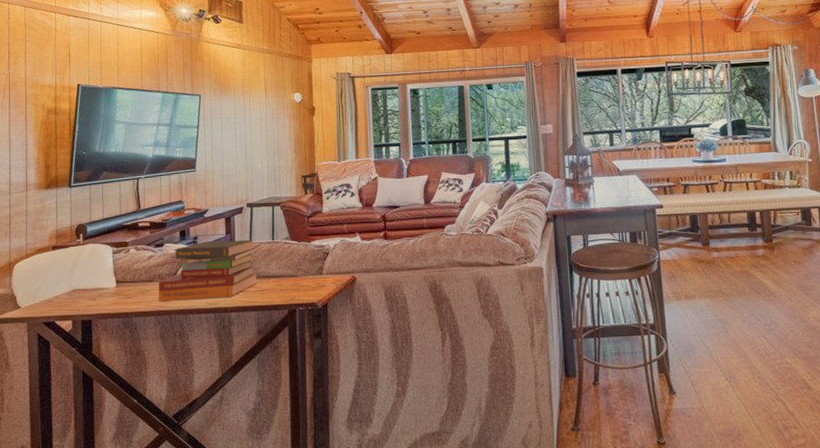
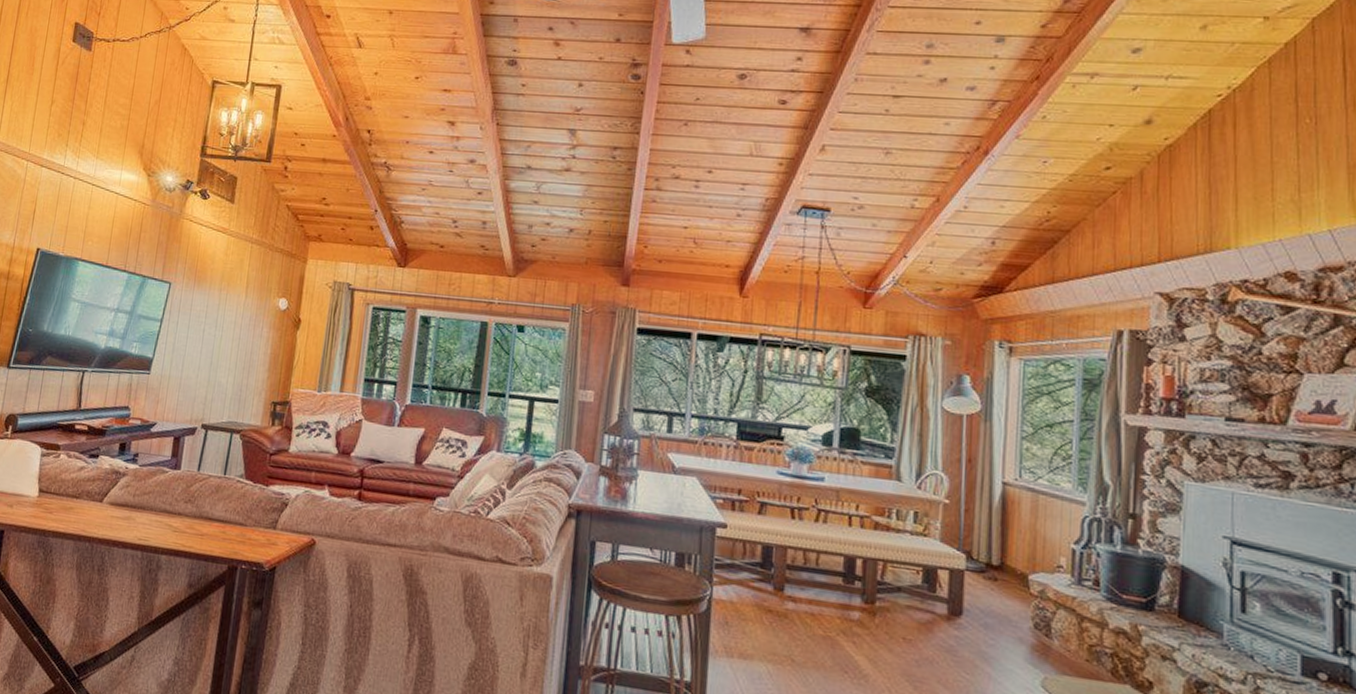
books: present [158,239,257,302] -> none [81,461,202,535]

